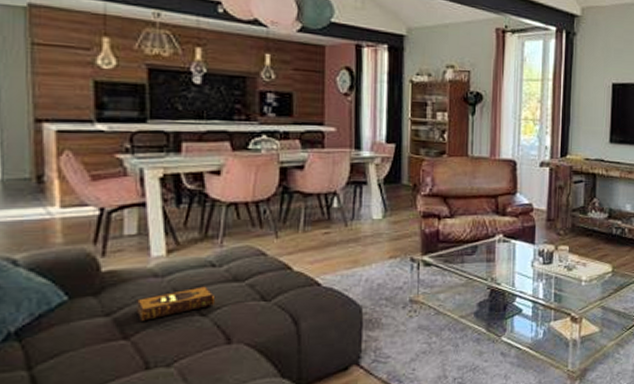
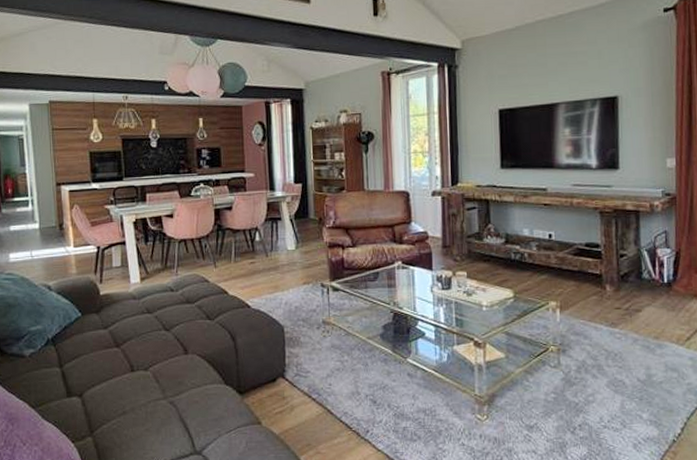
hardback book: present [135,286,216,322] -> none [122,307,175,334]

